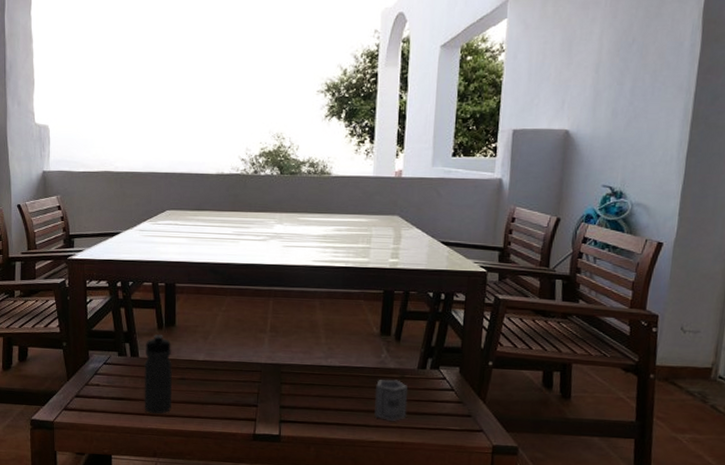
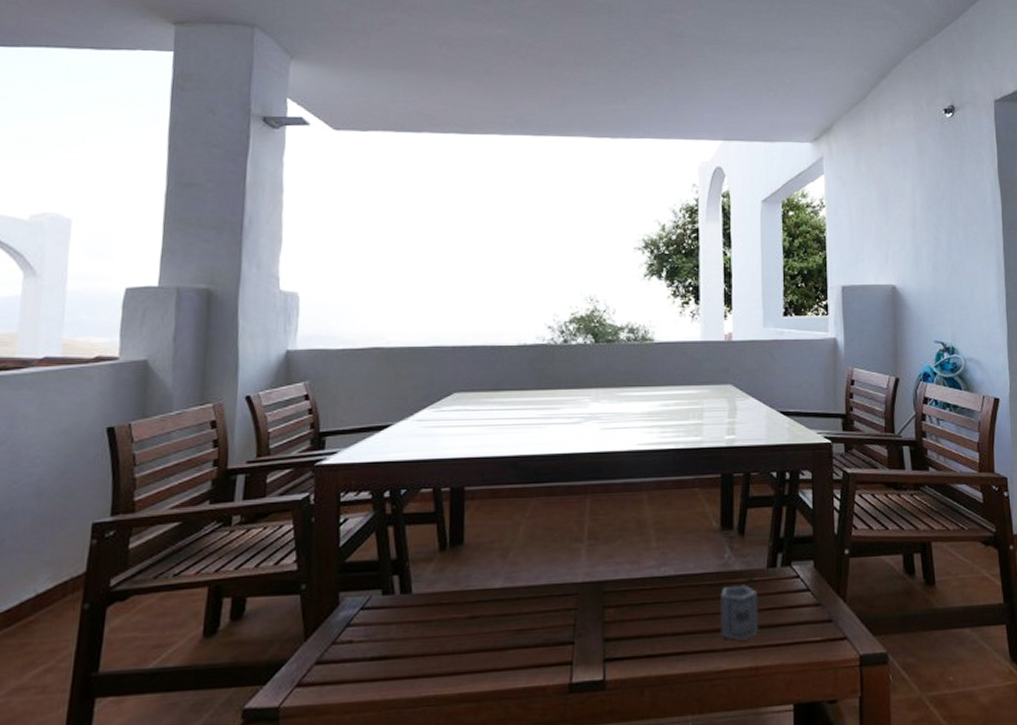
water bottle: present [144,334,172,414] -> none [417,558,459,675]

